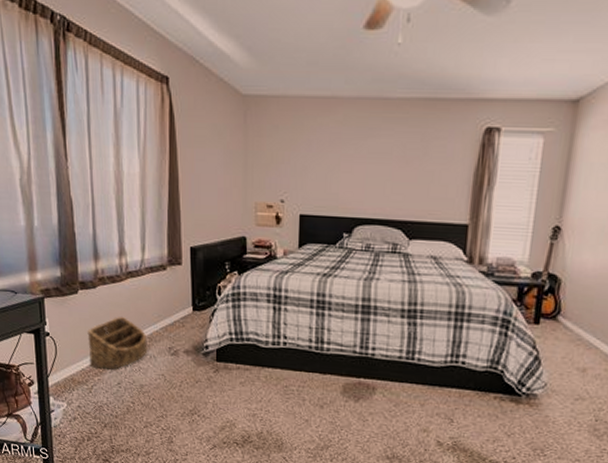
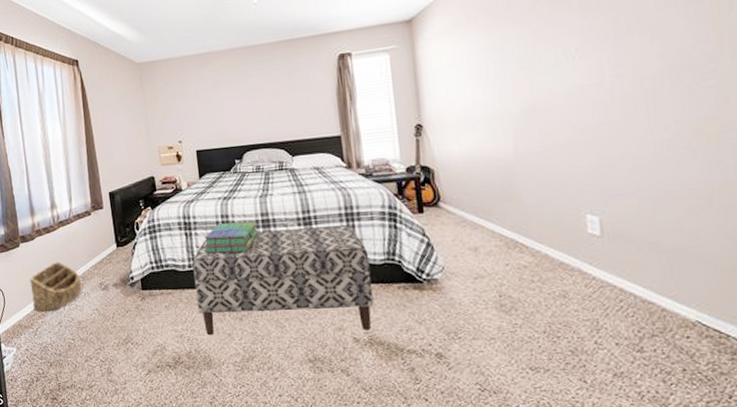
bench: none [276,317,471,436] -> present [192,225,374,336]
stack of books: none [292,301,356,338] -> present [203,221,258,254]

